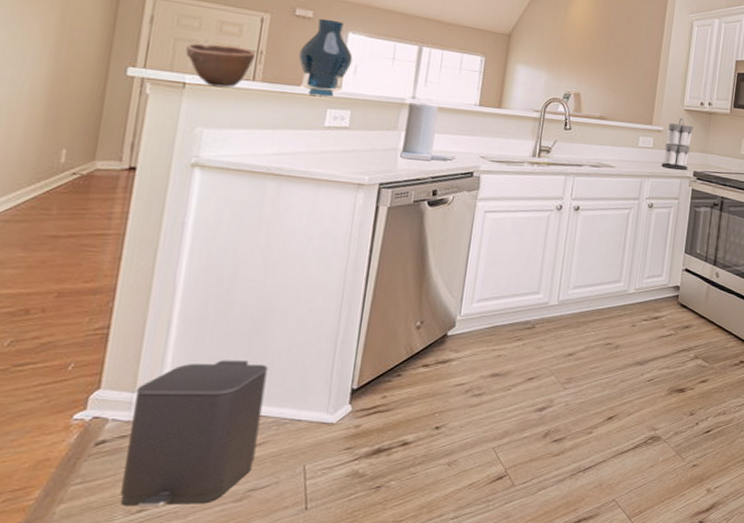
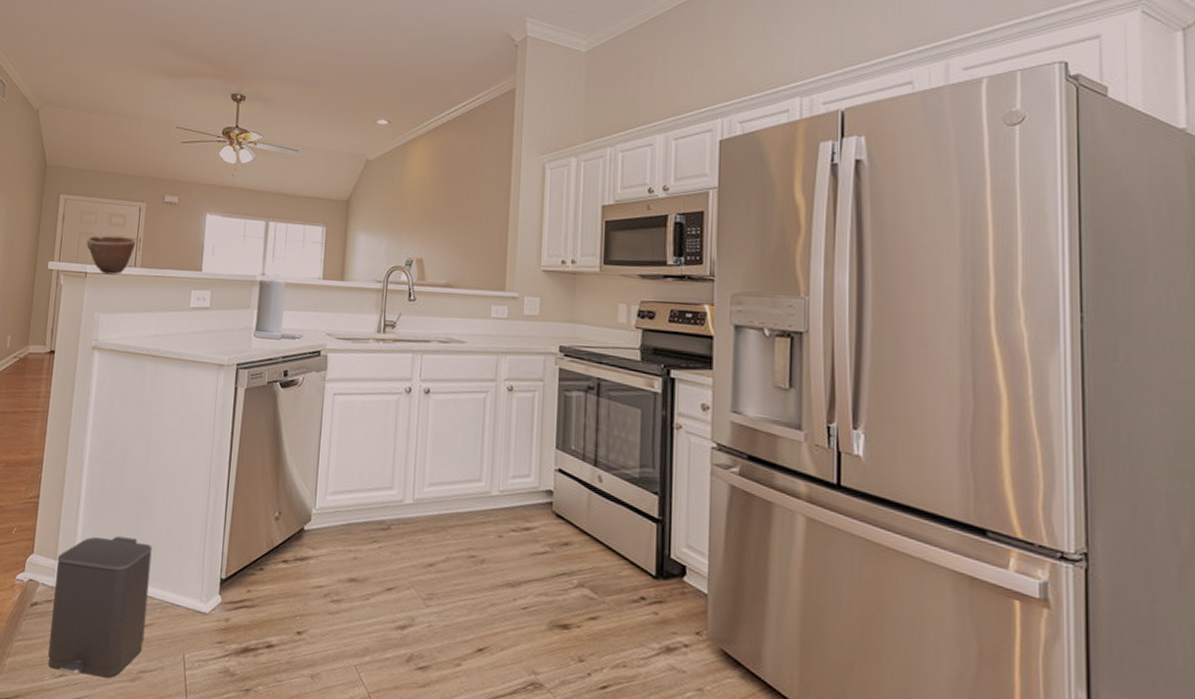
vase: present [298,18,353,97] -> none [168,202,211,278]
spice rack: present [661,117,694,170] -> none [520,280,555,345]

